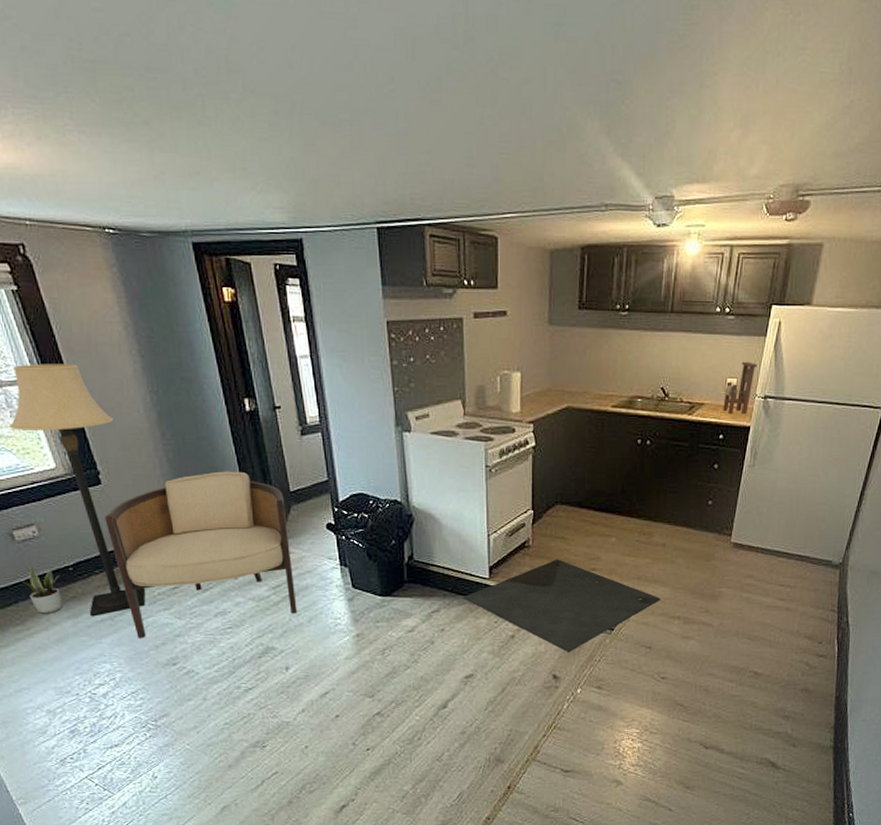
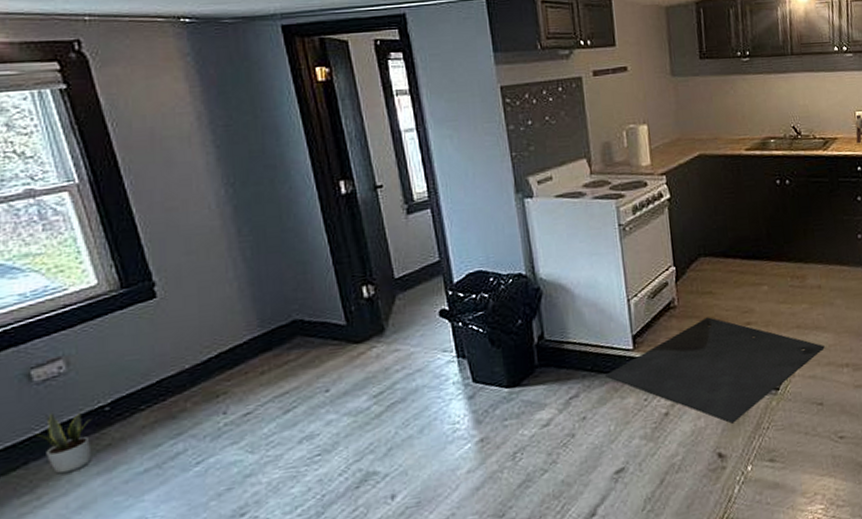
lamp: present [9,363,146,617] -> none [40,162,207,468]
armchair: present [105,471,298,638] -> none [158,262,406,487]

